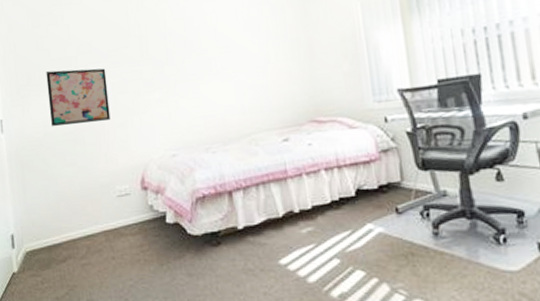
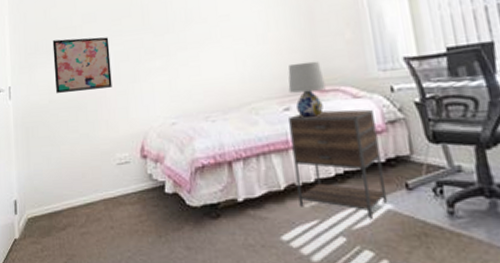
table lamp: none [287,92,323,148] -> present [288,60,326,118]
nightstand: none [287,139,379,242] -> present [289,109,388,219]

